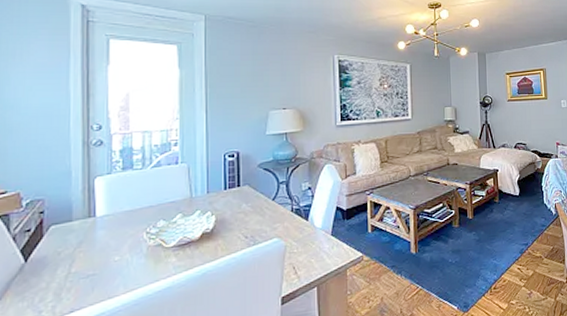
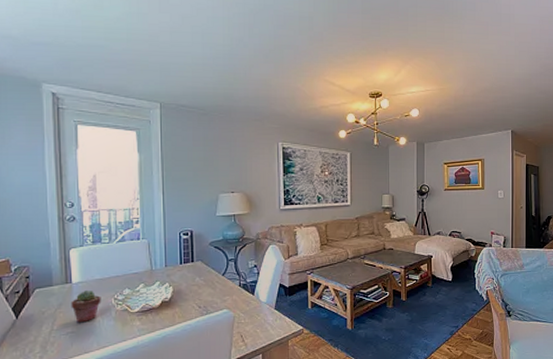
potted succulent: none [93,224,131,264] -> present [71,290,101,323]

